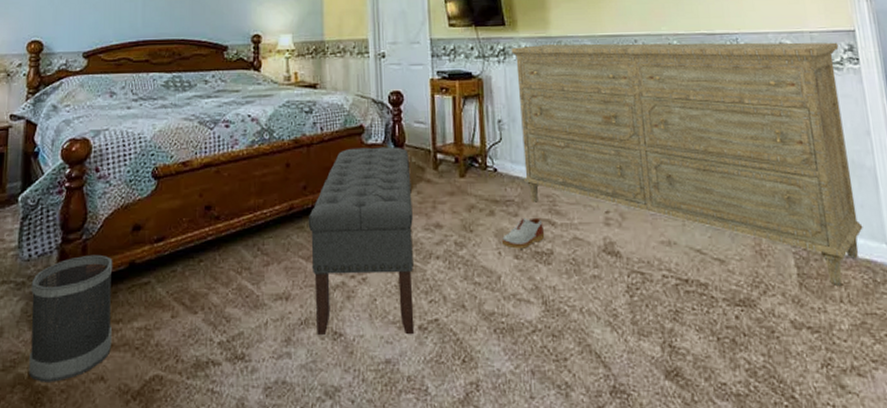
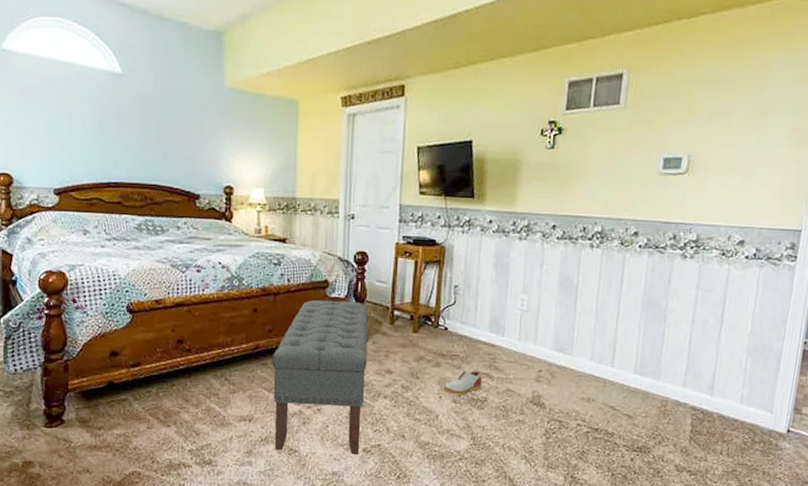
wastebasket: present [29,254,113,382] -> none [19,373,95,471]
dresser: present [511,42,863,285] -> none [469,219,783,442]

